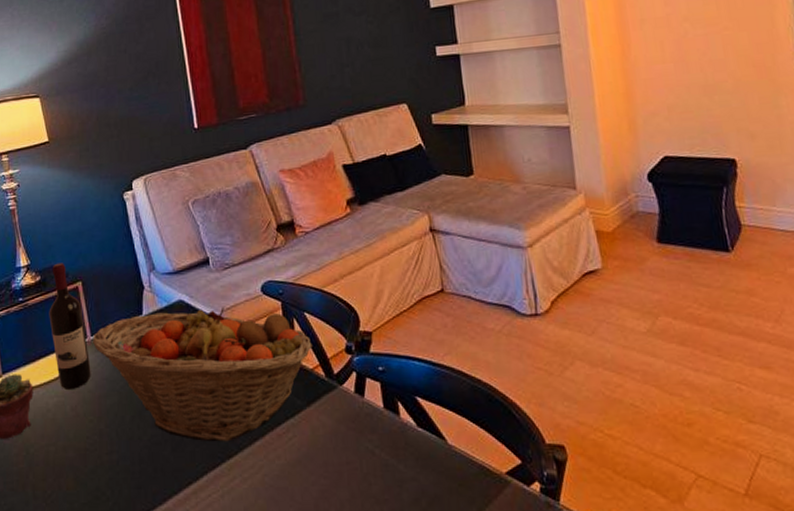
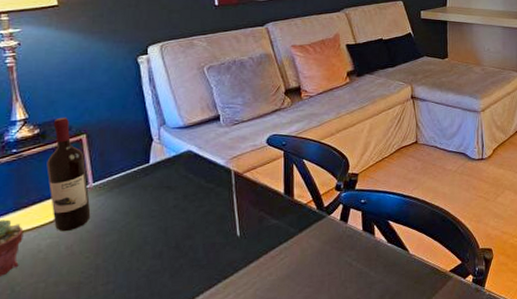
fruit basket: present [93,307,313,442] -> none [95,156,308,267]

